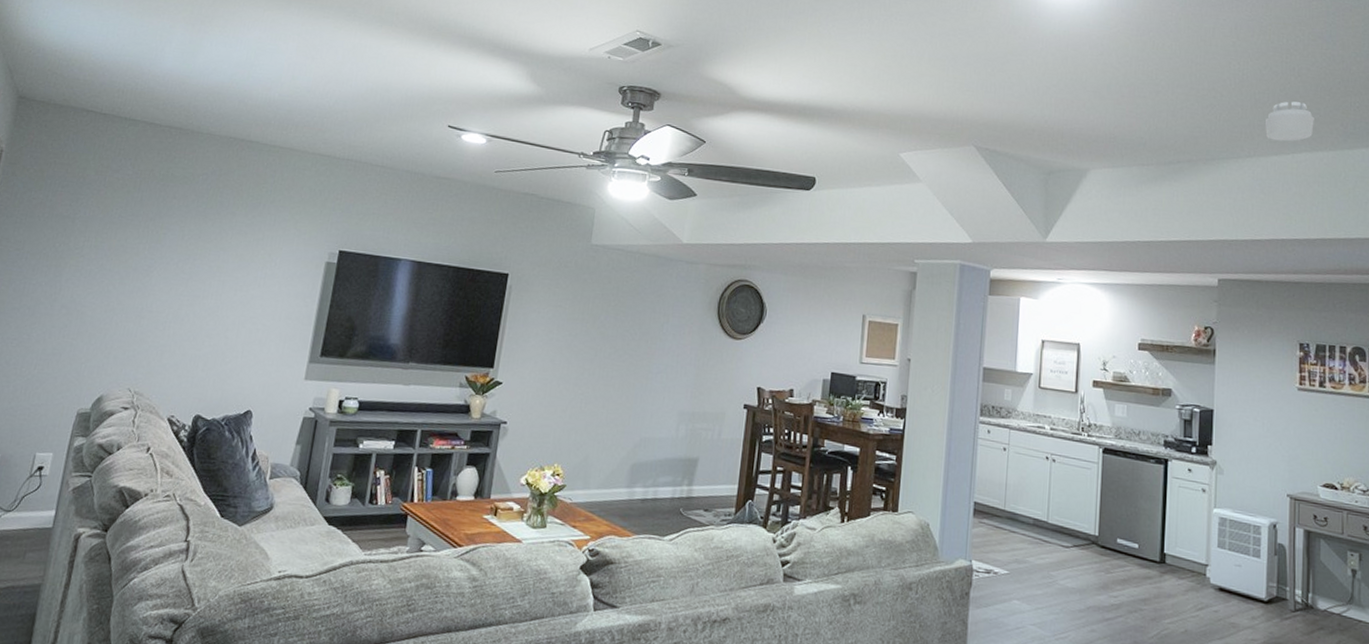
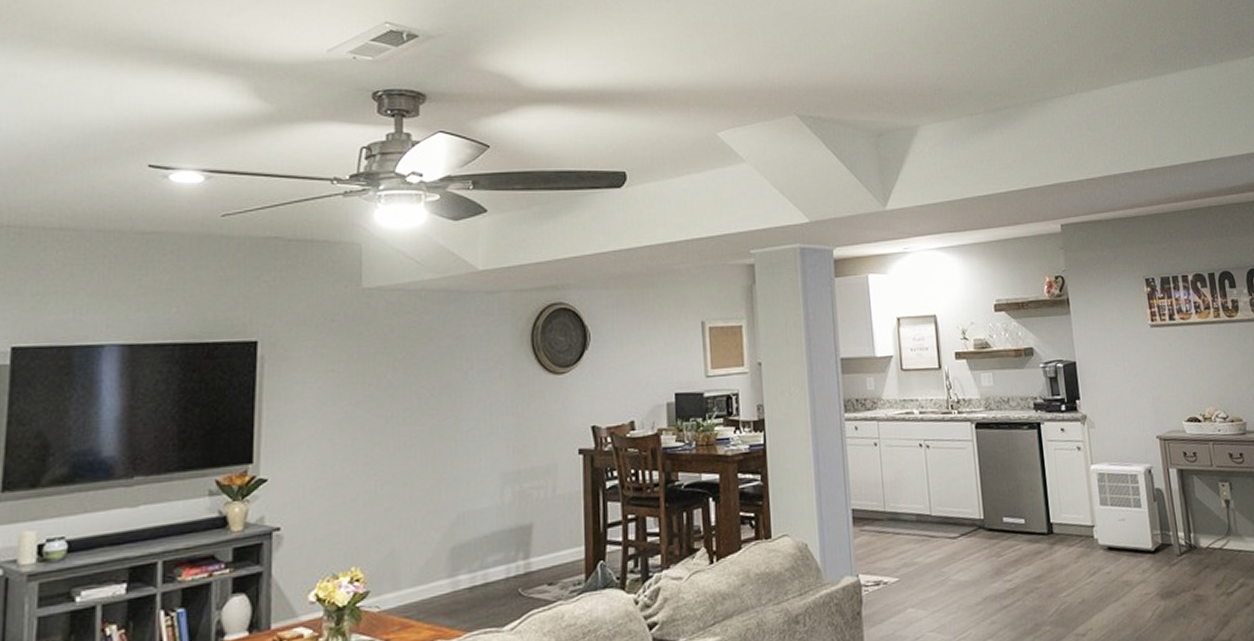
smoke detector: present [1264,101,1314,142] -> none [1080,32,1127,74]

